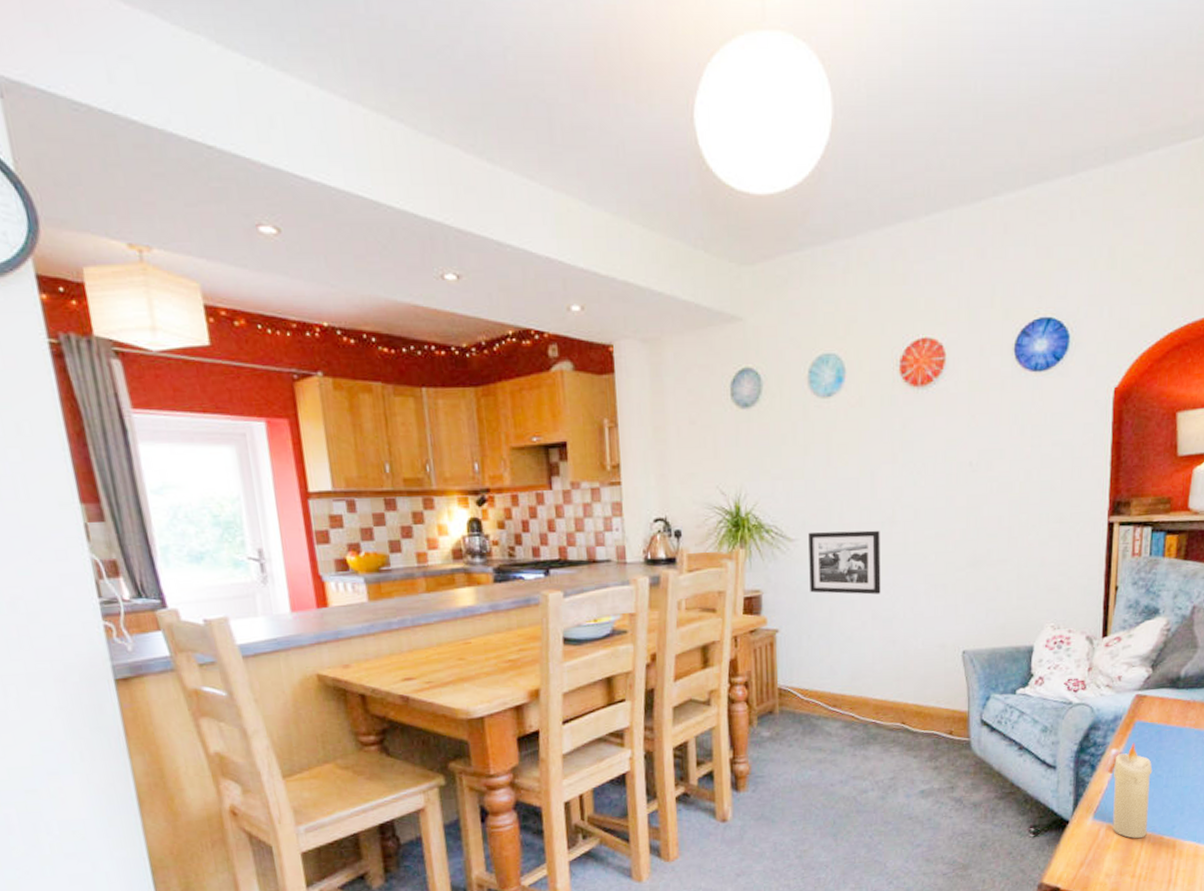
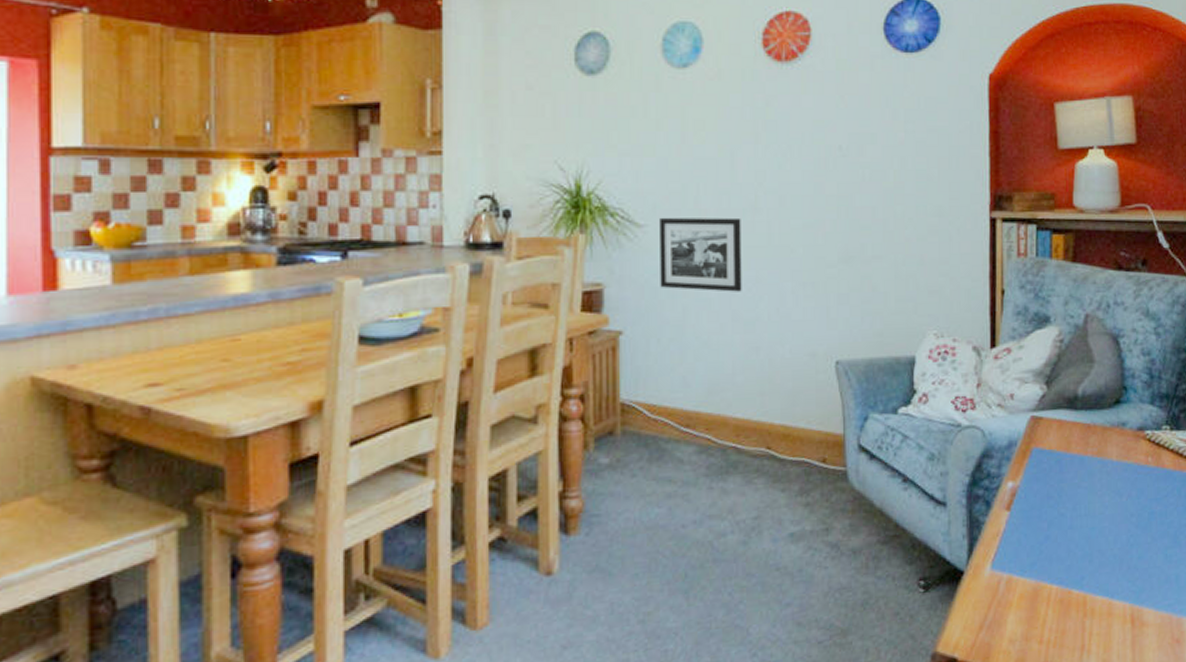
candle: present [1112,742,1153,839] -> none [1012,473,1055,594]

